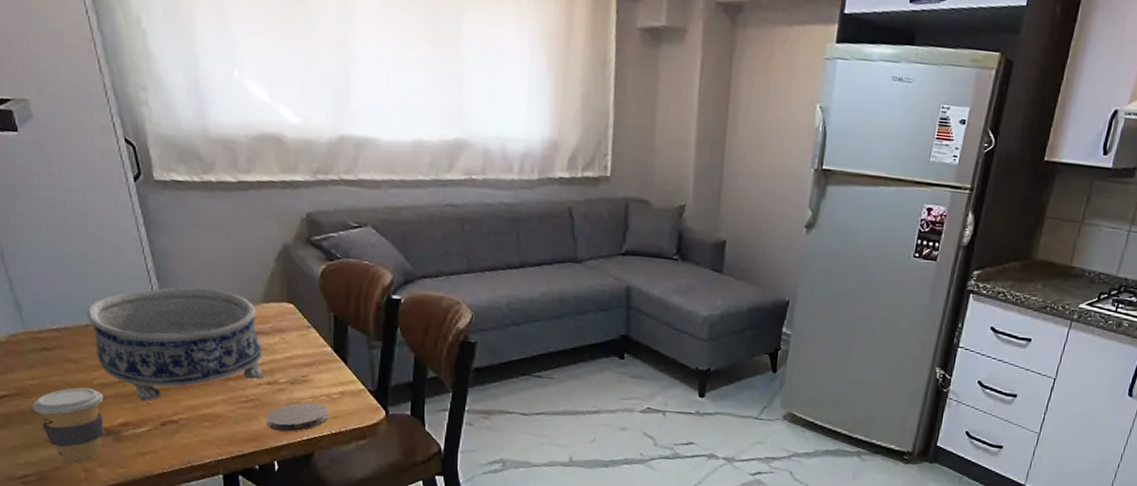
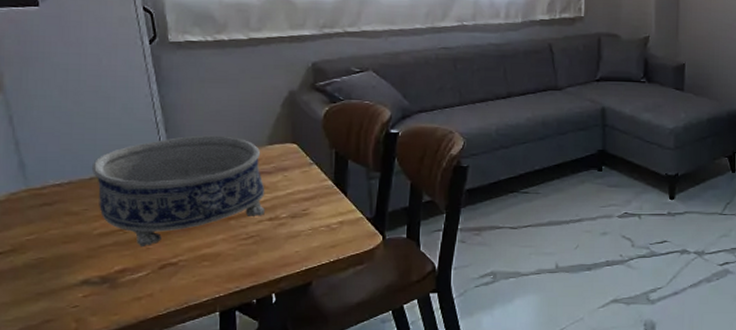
coffee cup: present [32,387,104,464] -> none [27,238,102,315]
coaster: present [266,402,327,432] -> none [266,234,326,264]

